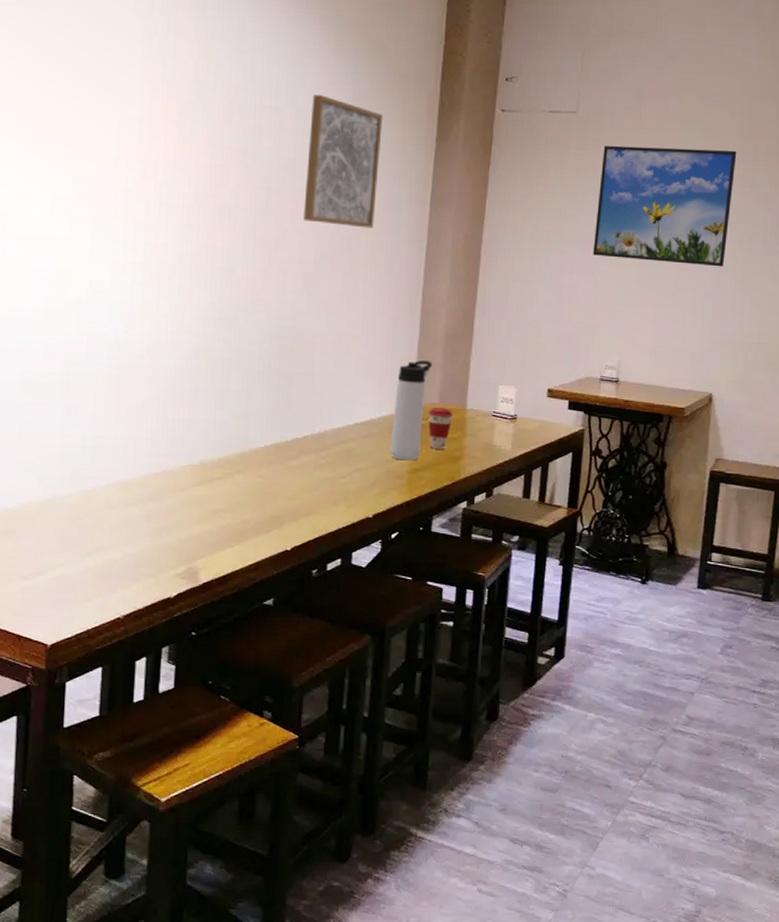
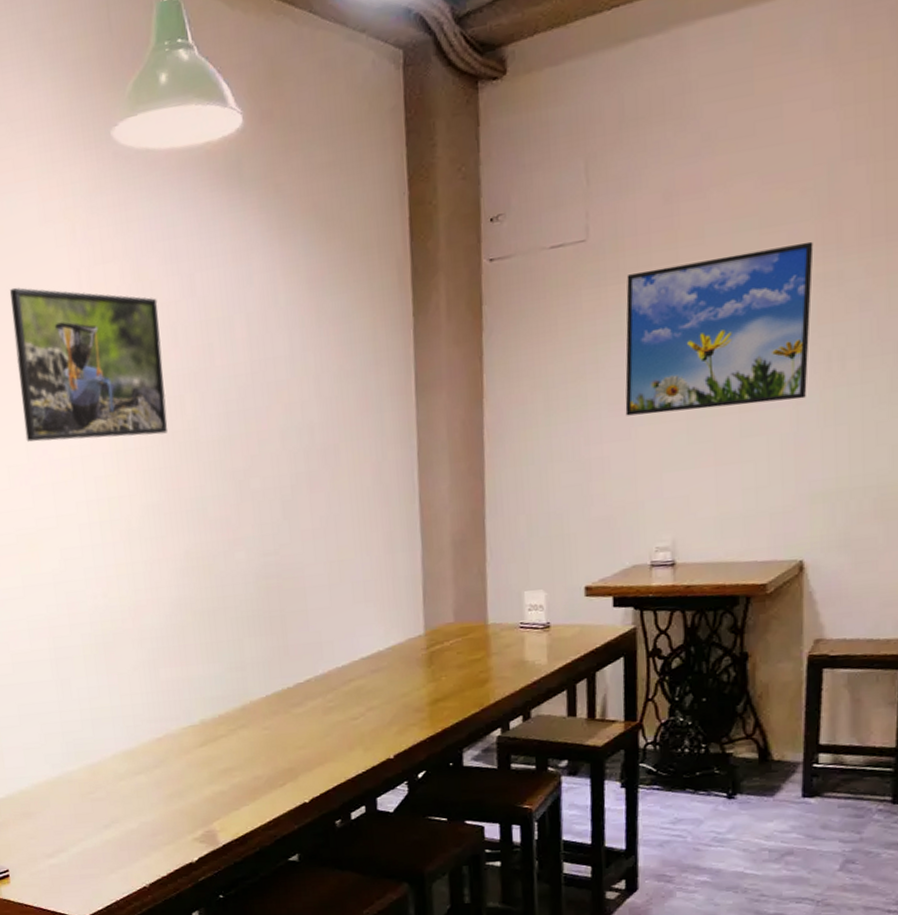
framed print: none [74,38,219,195] -> present [10,287,168,442]
wall art: present [303,95,383,229] -> none [262,291,353,442]
thermos bottle: present [390,360,432,461] -> none [402,576,441,692]
coffee cup: present [428,406,453,449] -> none [443,626,473,675]

